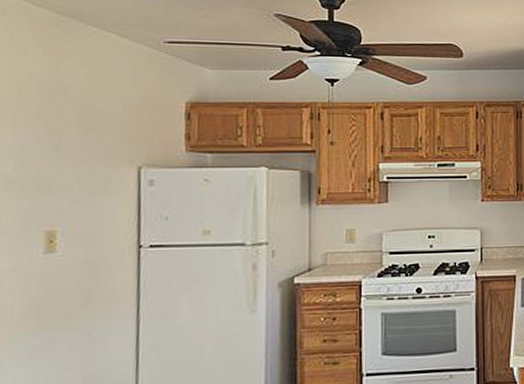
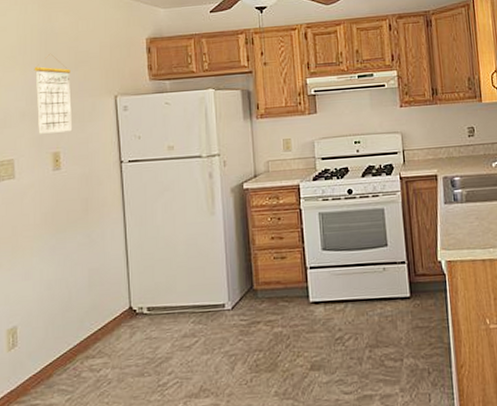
calendar: none [27,109,81,207] -> present [34,53,73,134]

